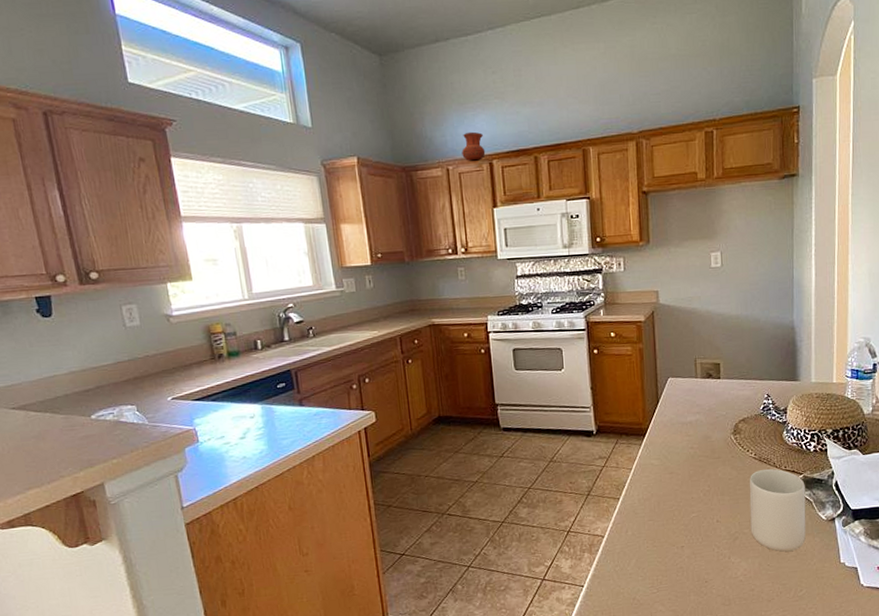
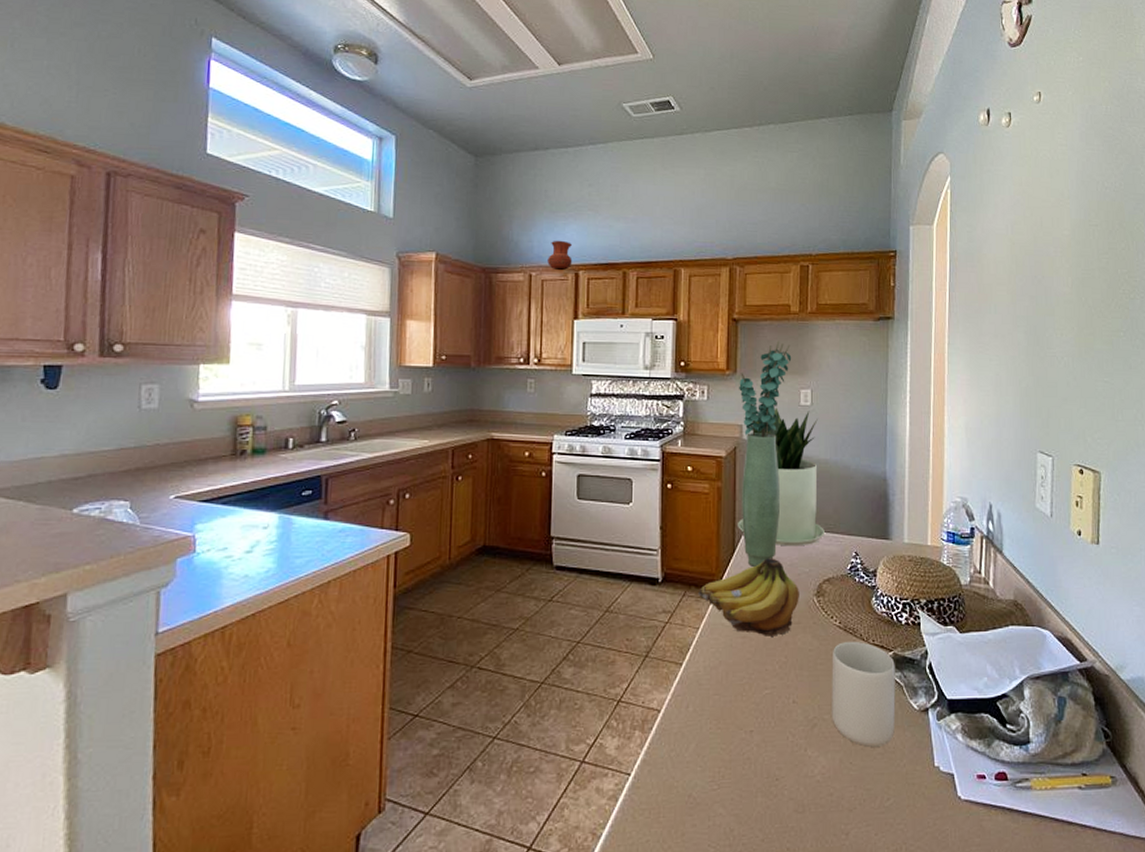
fruit: none [628,405,718,471] -> present [697,558,799,636]
vase: none [652,208,701,415] -> present [739,340,792,568]
planter: none [660,272,739,395] -> present [738,407,825,547]

